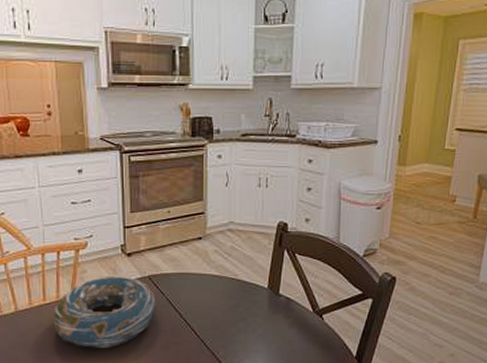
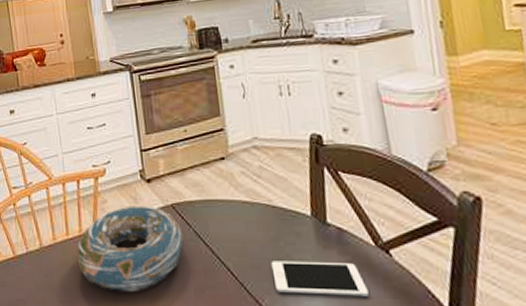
cell phone: none [229,323,301,349] -> present [271,261,369,297]

